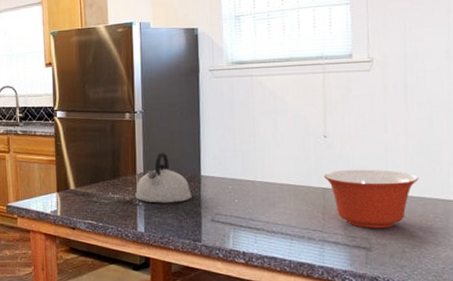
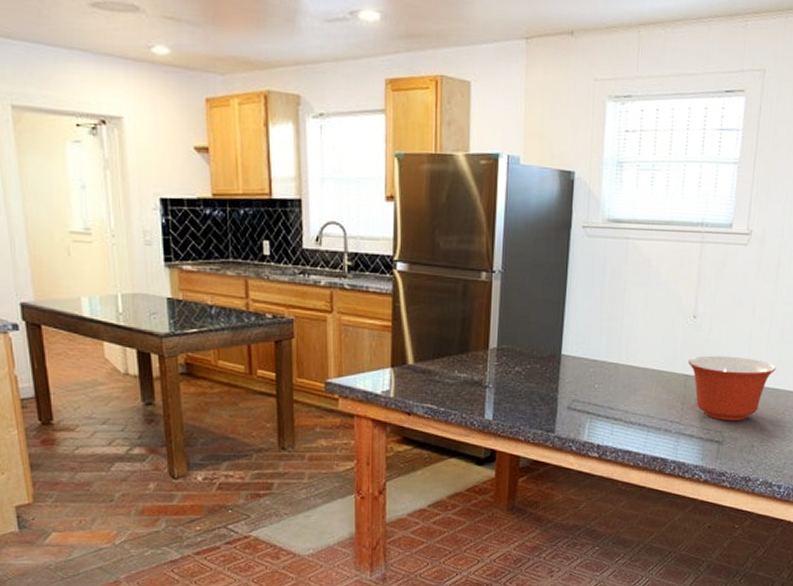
kettle: present [134,151,192,203] -> none [484,323,549,386]

